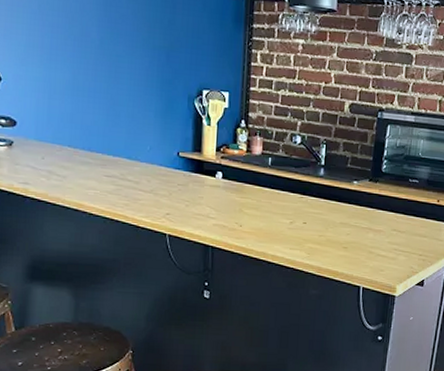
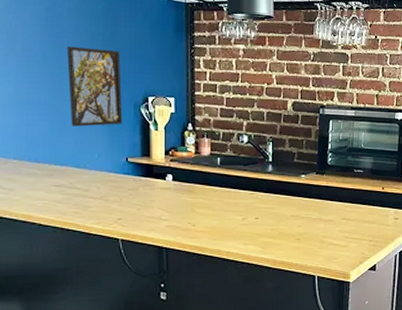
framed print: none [124,32,177,118] -> present [67,45,123,127]

